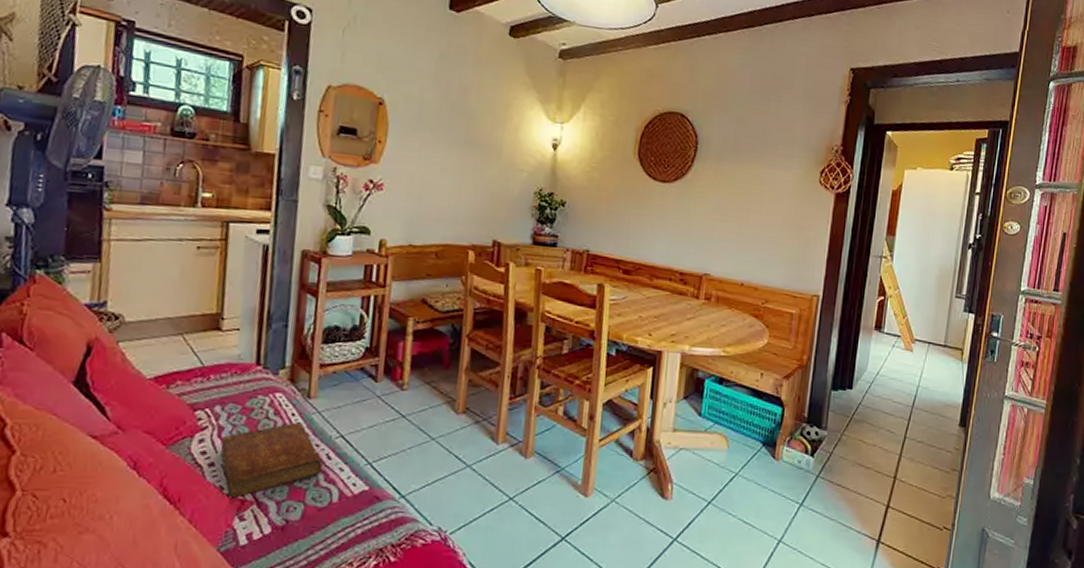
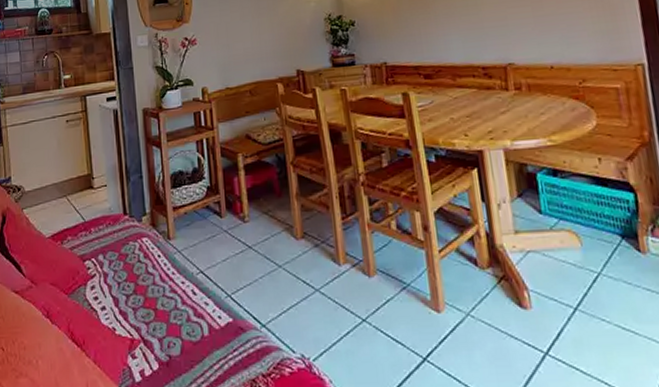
bible: present [221,422,323,498] -> none [107,263,191,338]

